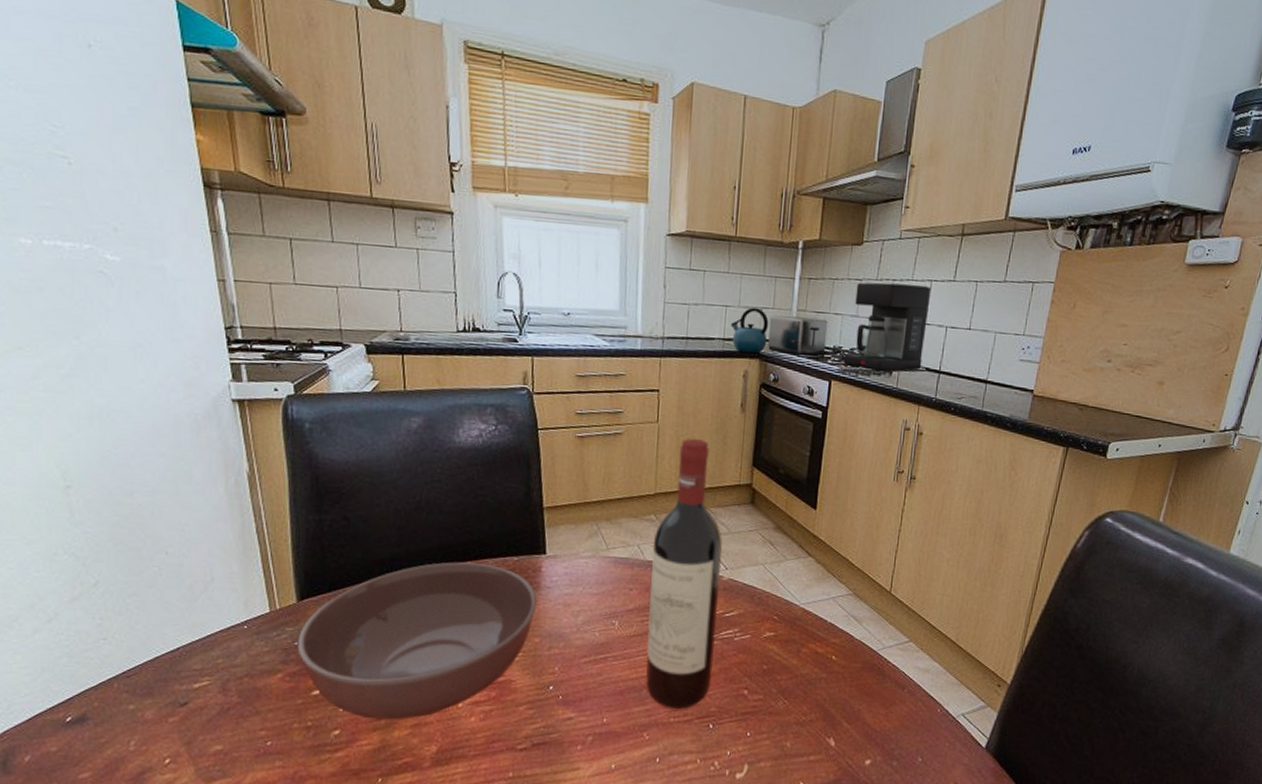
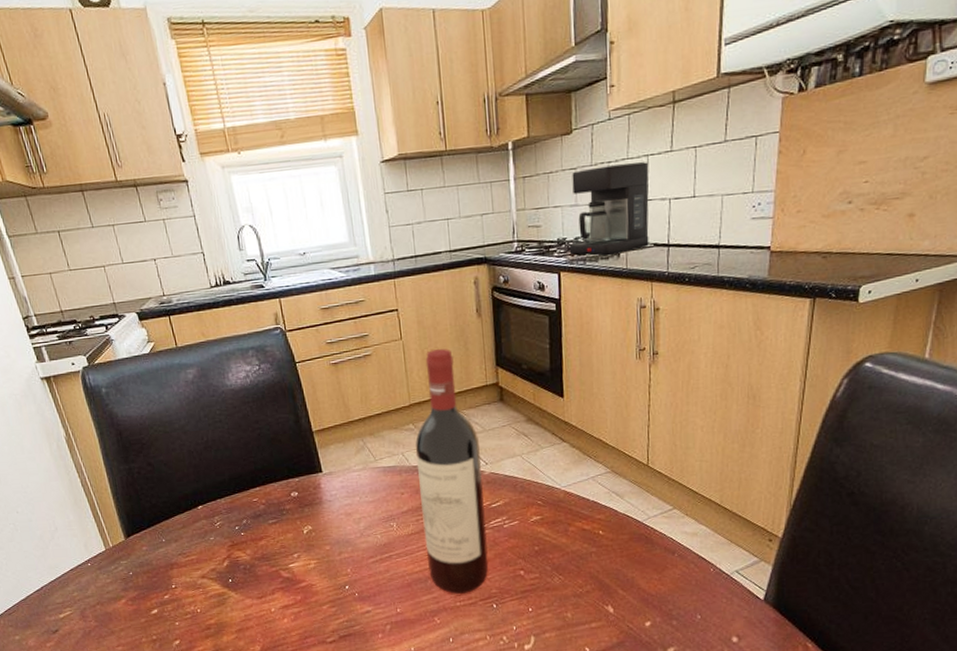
bowl: present [297,562,537,720] -> none [131,487,323,629]
kettle: present [731,307,769,354] -> none [455,215,492,261]
toaster: present [768,315,828,357] -> none [492,214,550,255]

